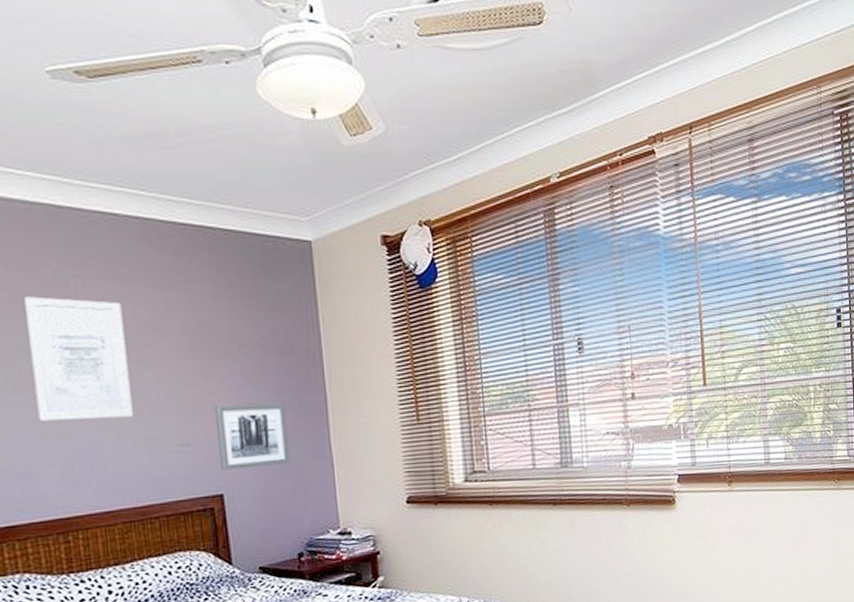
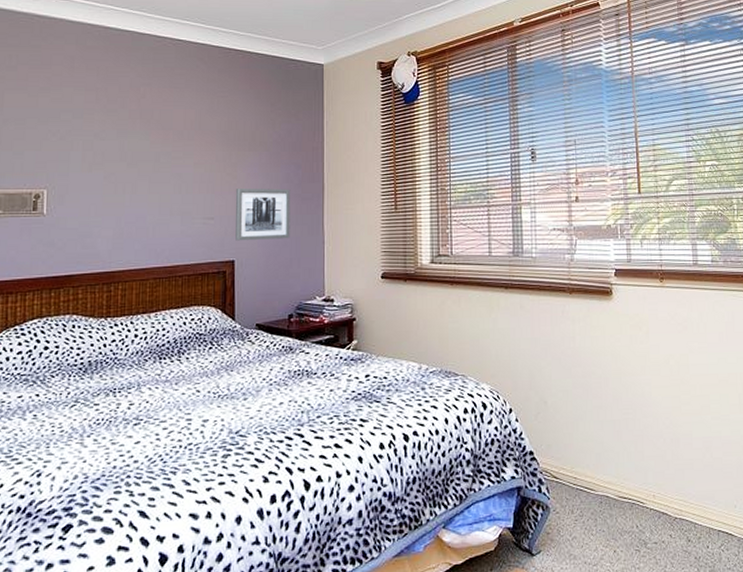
wall art: present [24,296,133,421] -> none [103,98,176,194]

